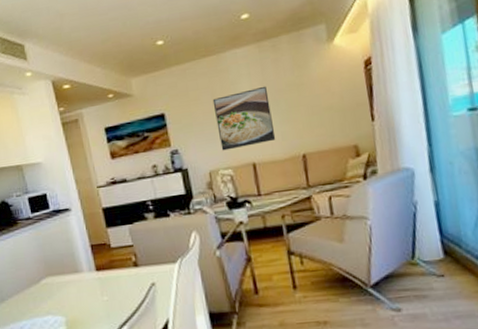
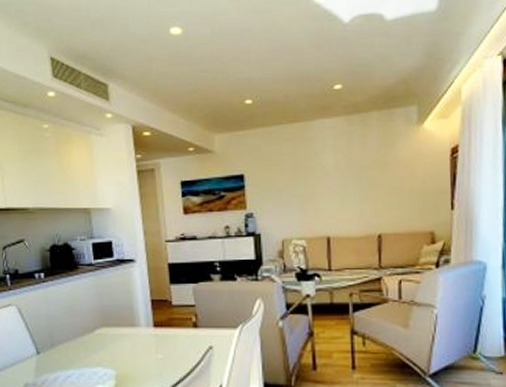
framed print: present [212,86,276,151] -> none [294,160,354,220]

